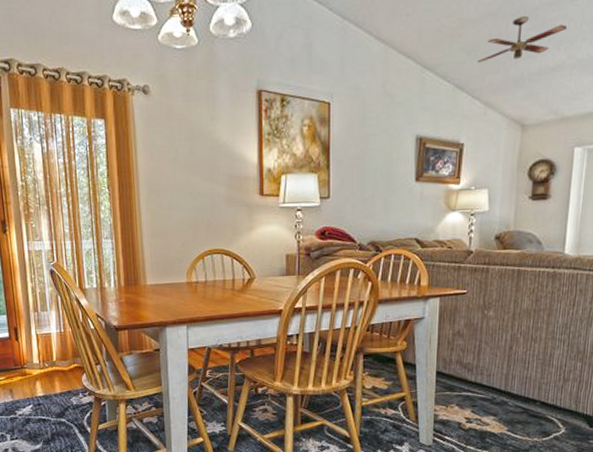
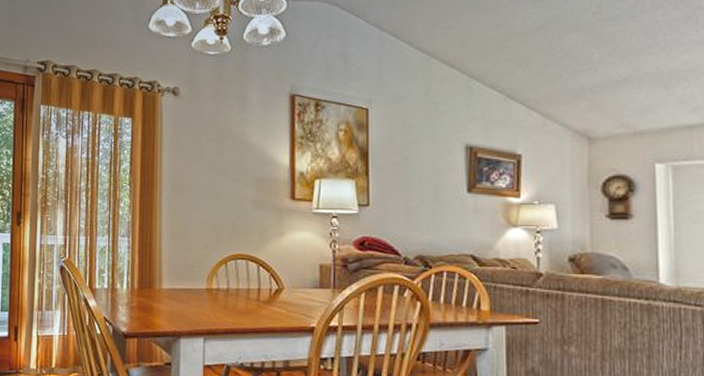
ceiling fan: present [477,16,568,63] -> none [530,30,630,74]

